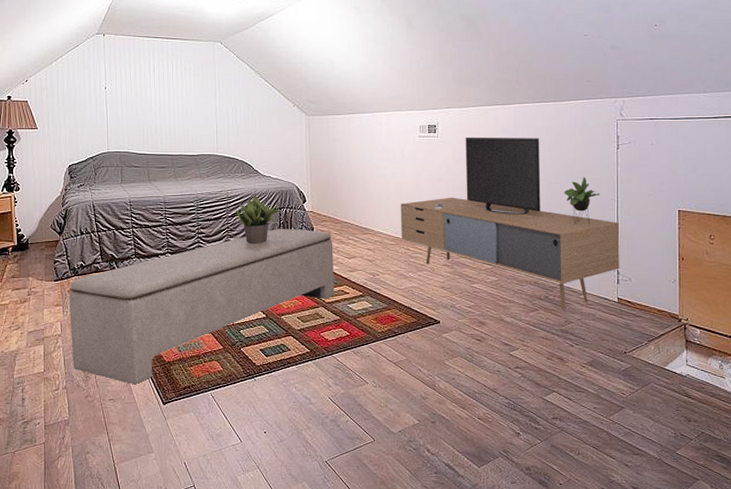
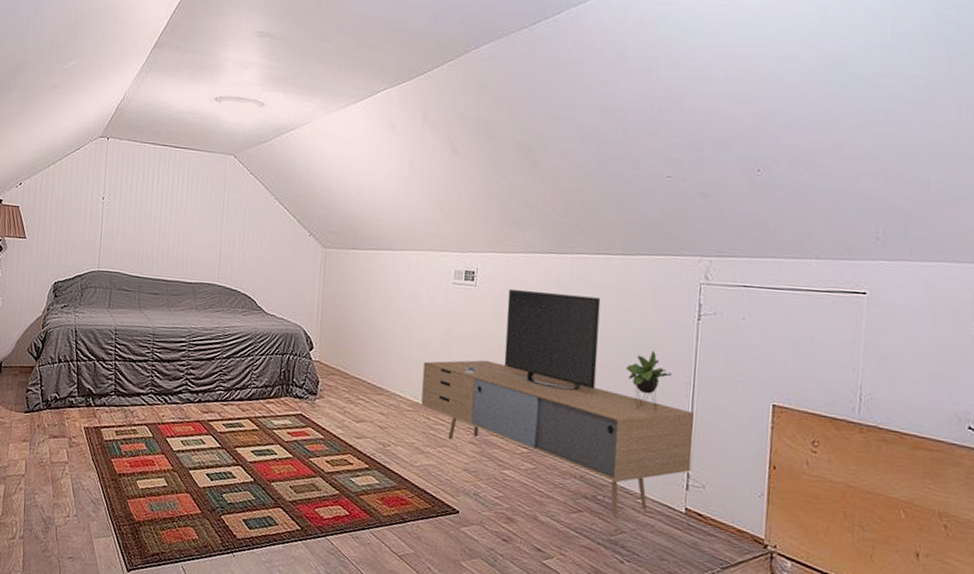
bench: present [69,229,335,385] -> none [33,378,340,544]
potted plant: present [235,194,282,244] -> none [231,335,285,394]

